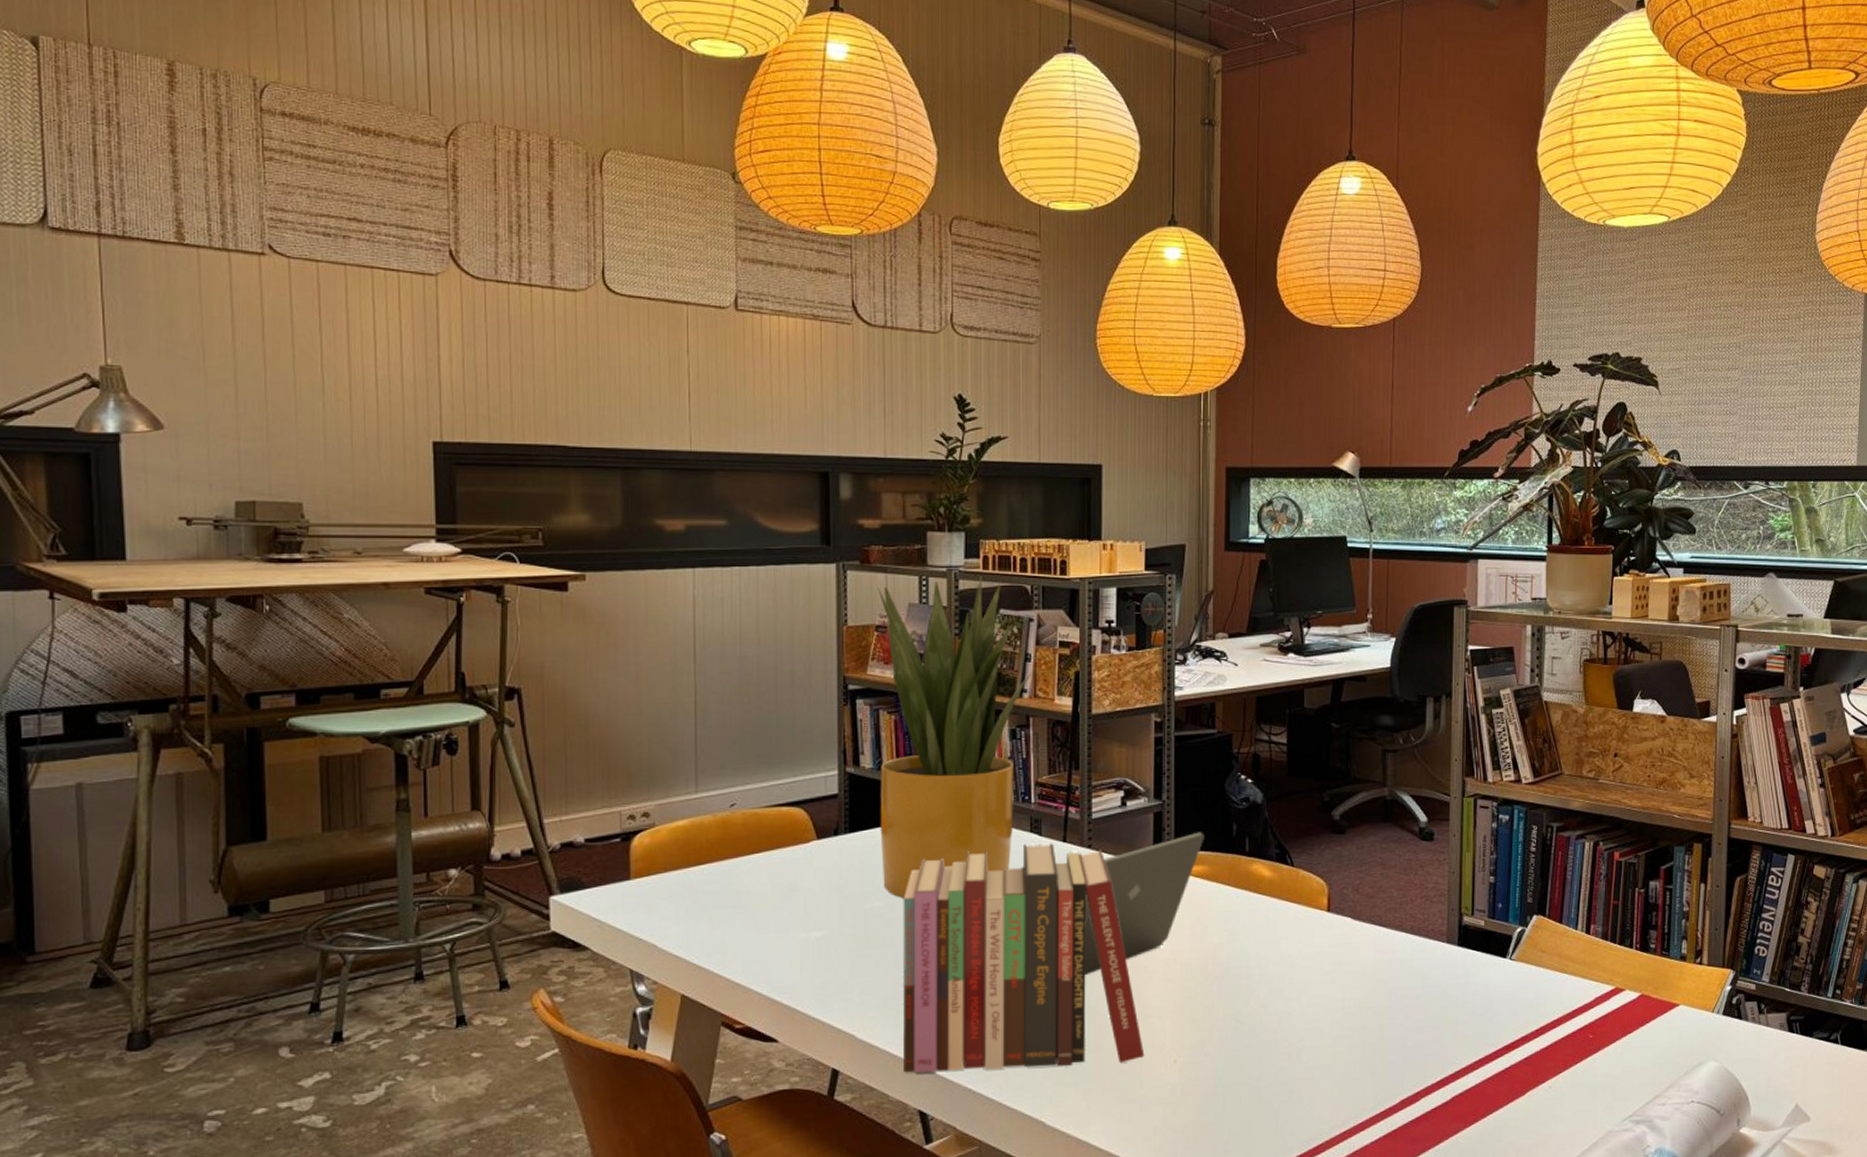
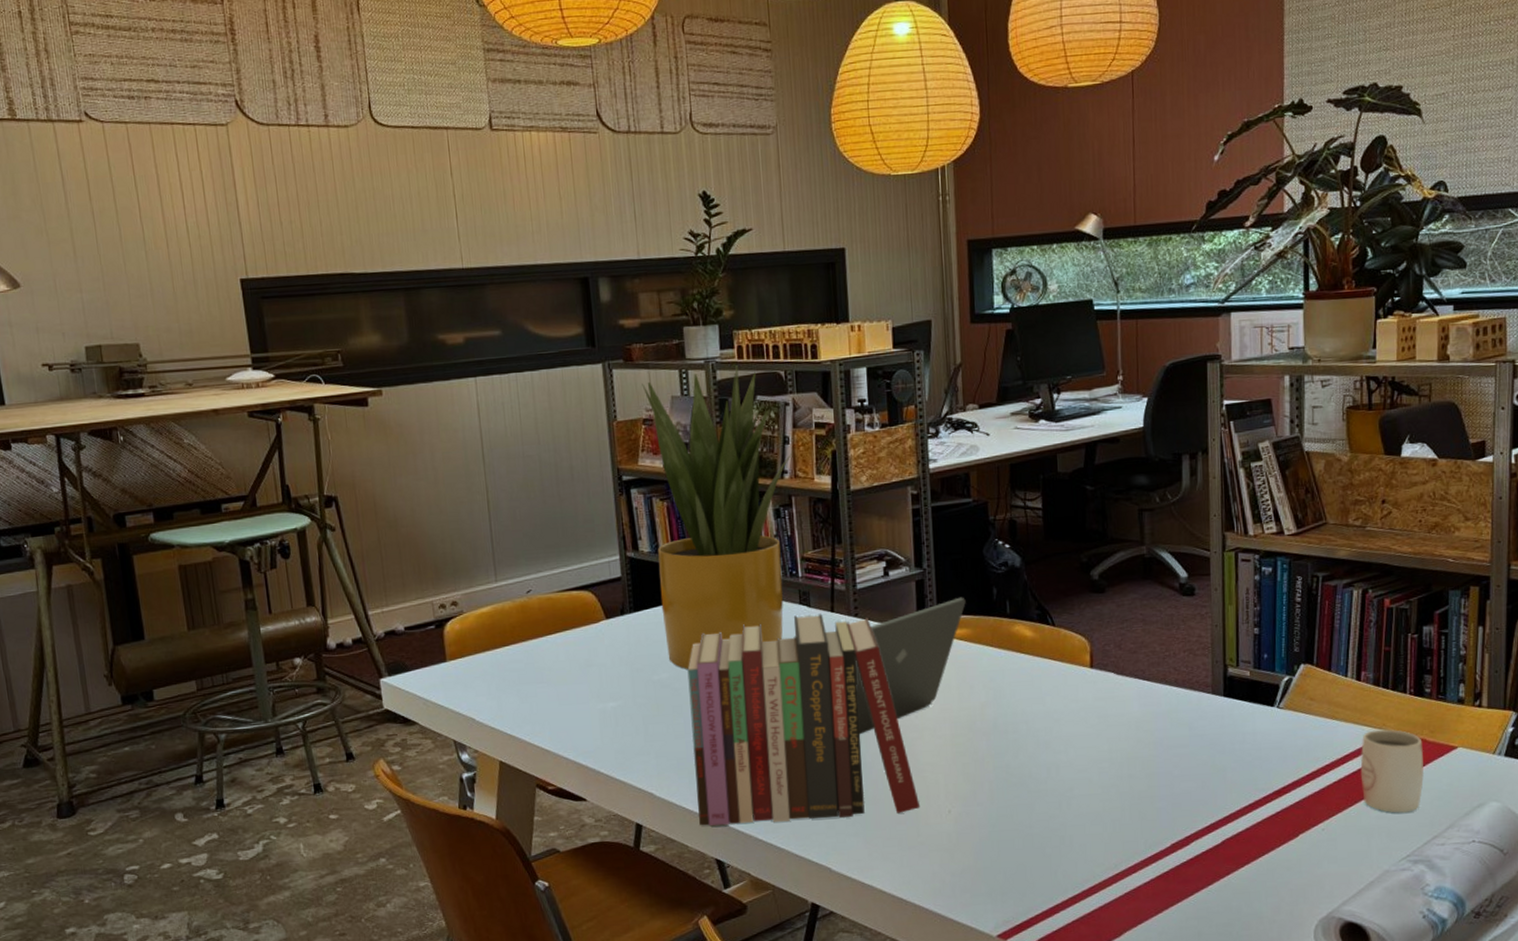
mug: none [1587,984,1648,1071] -> present [1360,729,1425,813]

